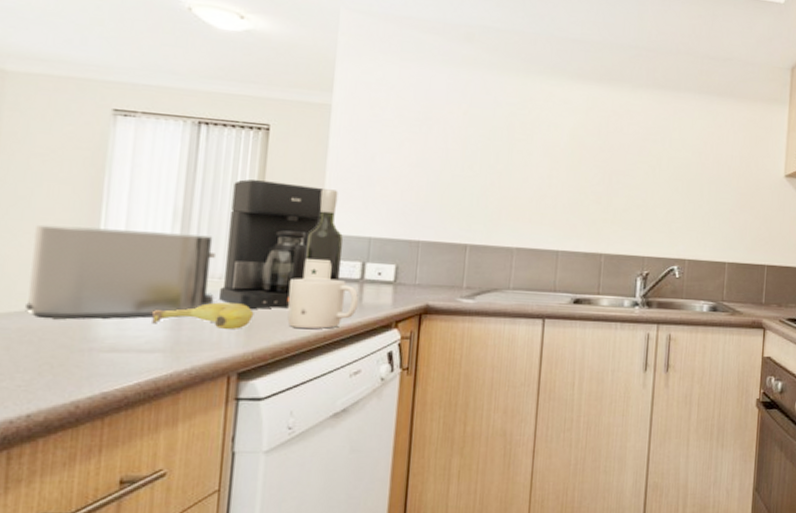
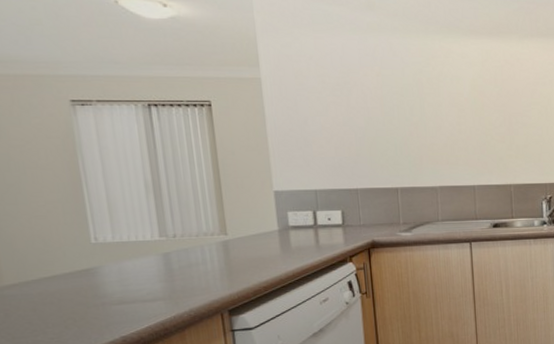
toaster: present [25,224,217,320] -> none [31,202,196,283]
fruit: present [151,302,254,329] -> none [146,255,232,278]
coffee maker: present [219,179,324,309] -> none [191,150,272,258]
mug: present [287,278,358,329] -> none [255,228,316,270]
bottle: present [303,189,344,282] -> none [262,152,297,230]

